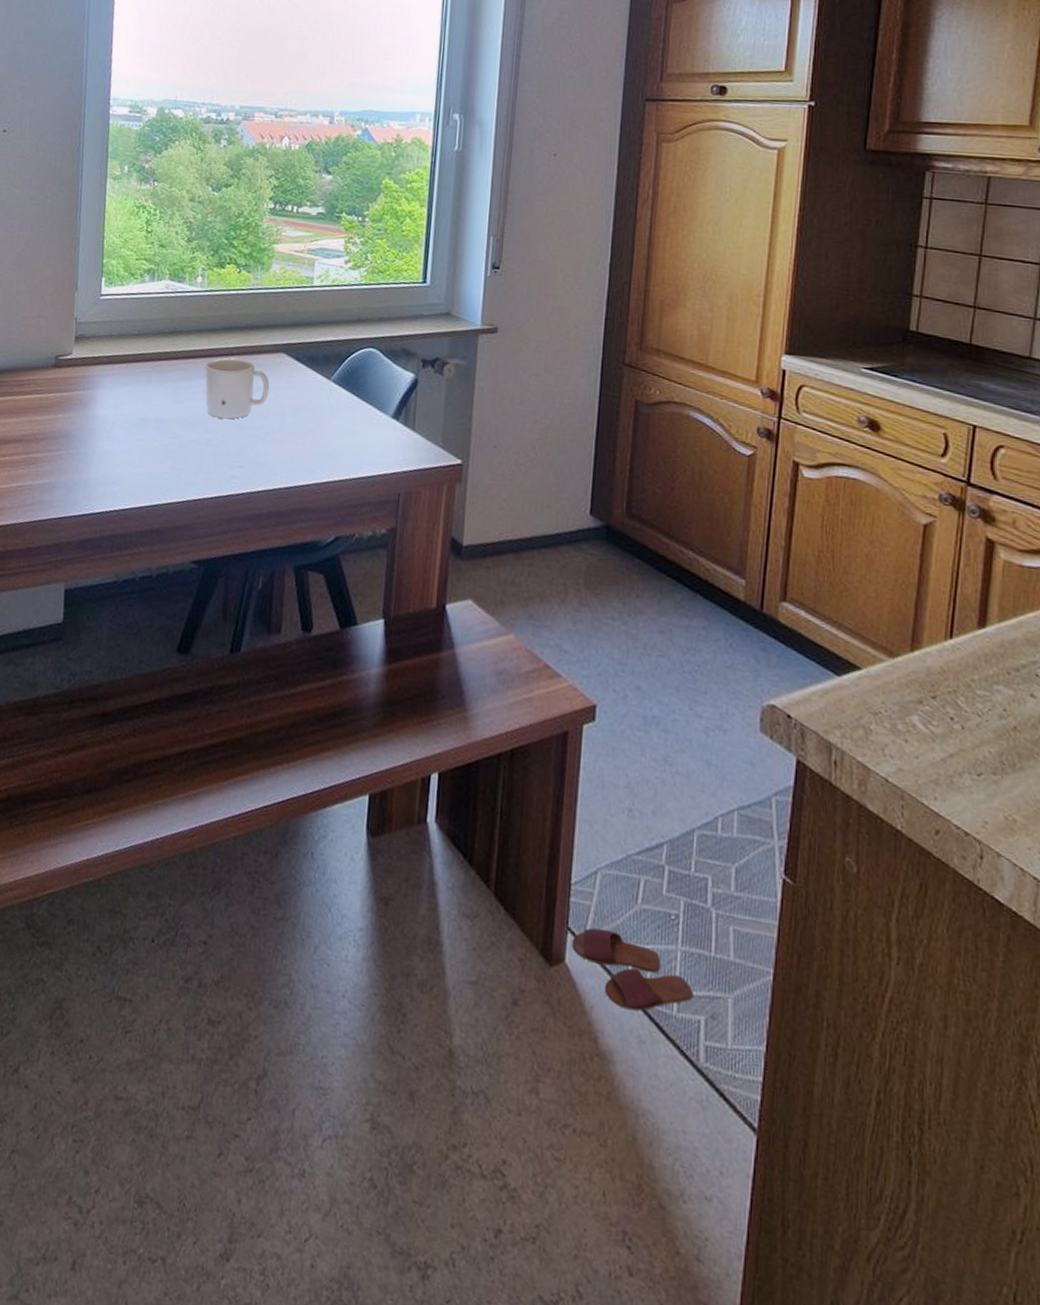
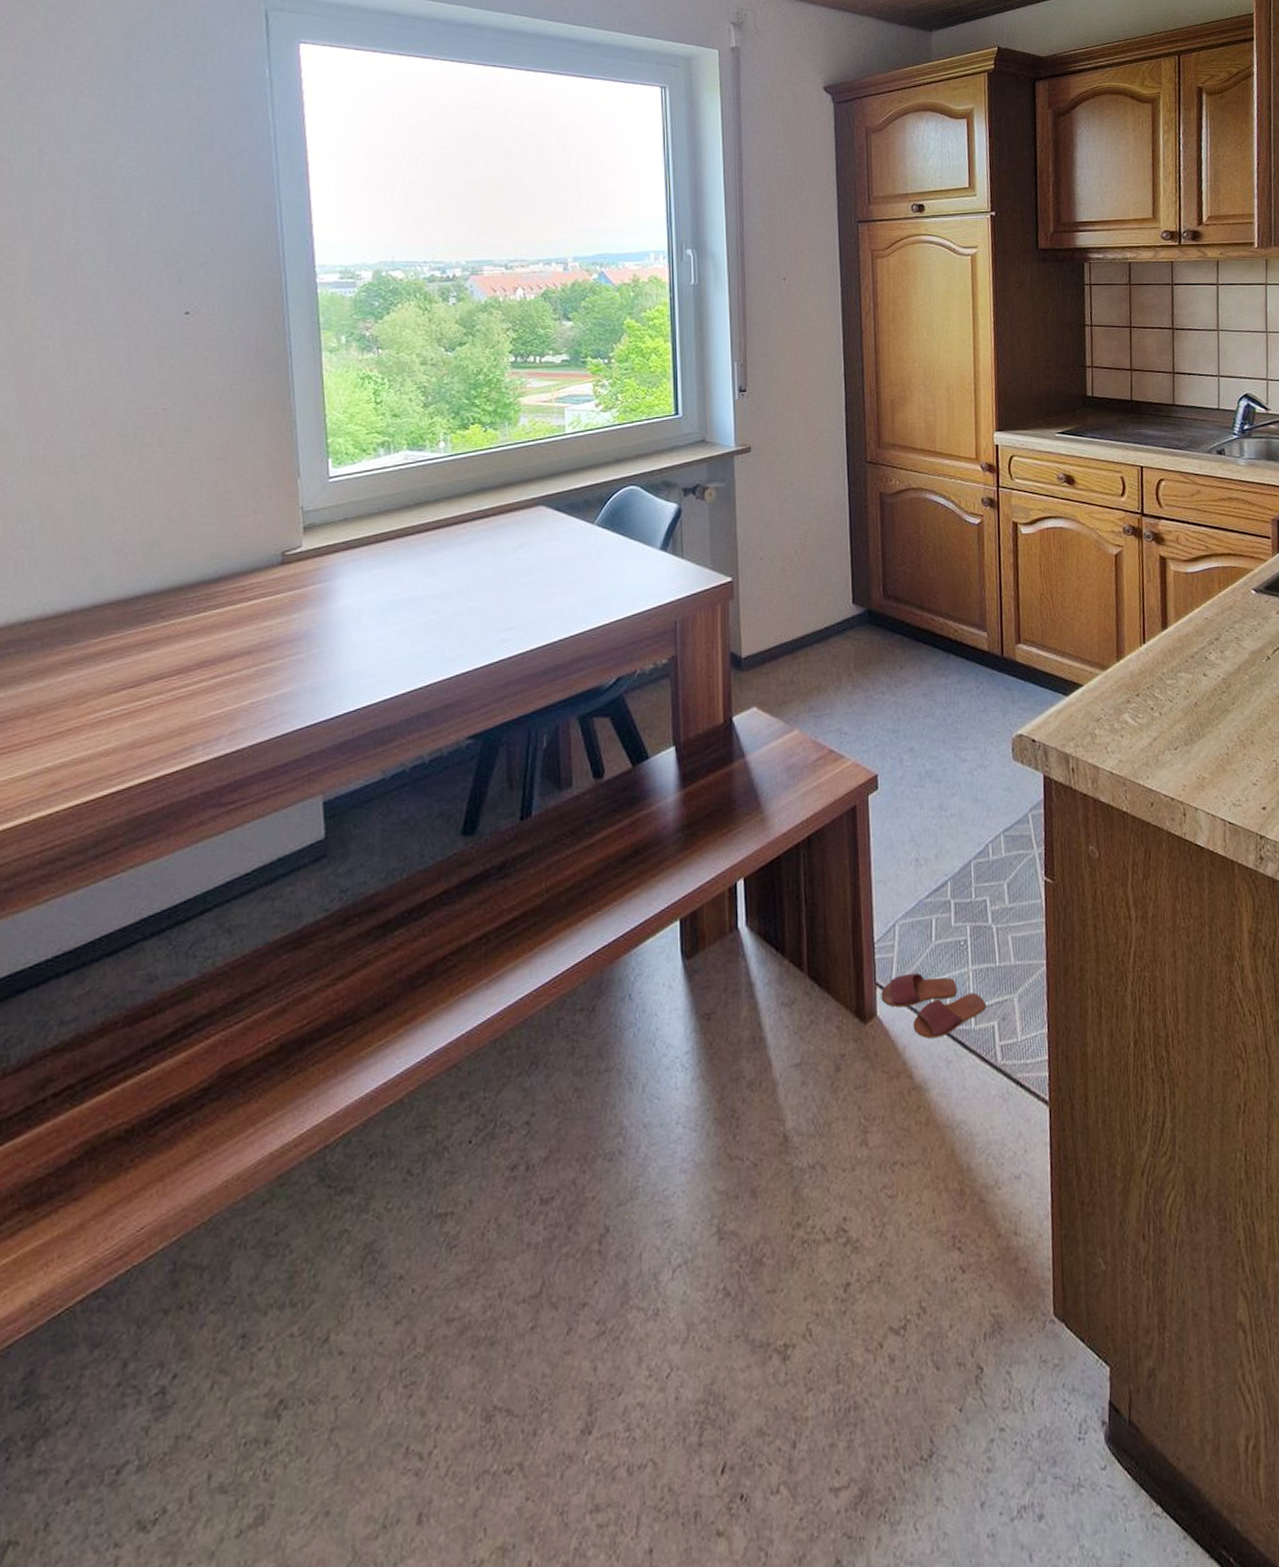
mug: present [205,359,270,420] -> none [459,520,532,584]

